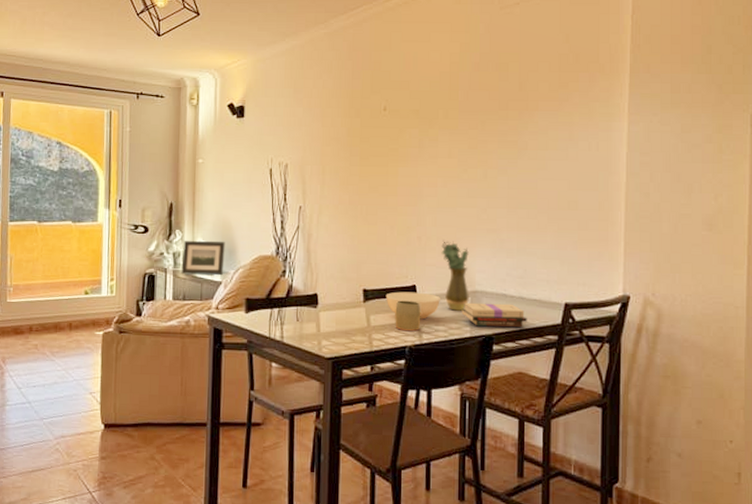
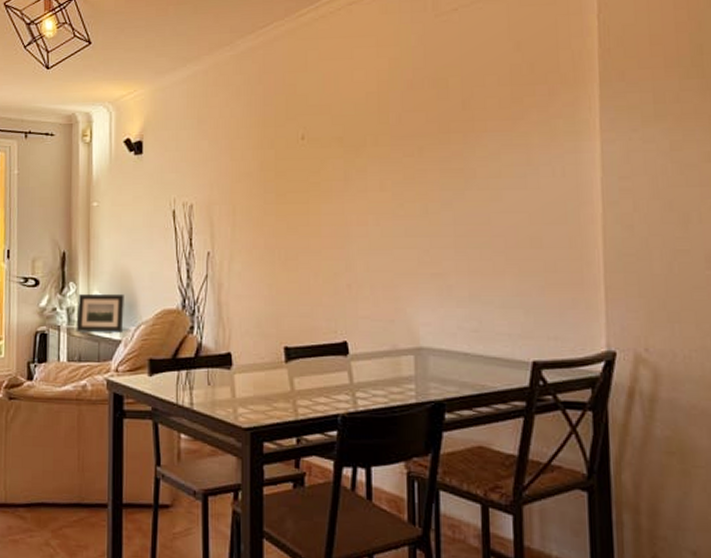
bowl: present [385,291,440,320] -> none [311,349,377,383]
mug: present [395,300,421,332] -> none [323,359,355,397]
vase: present [441,239,469,312] -> none [376,287,413,373]
books: present [461,302,527,328] -> none [404,361,486,392]

